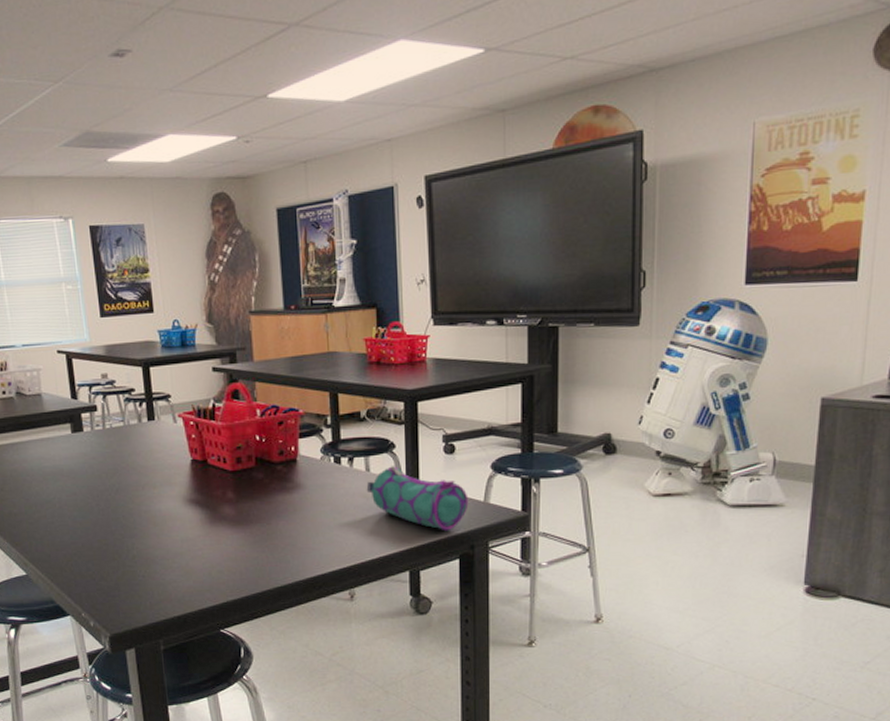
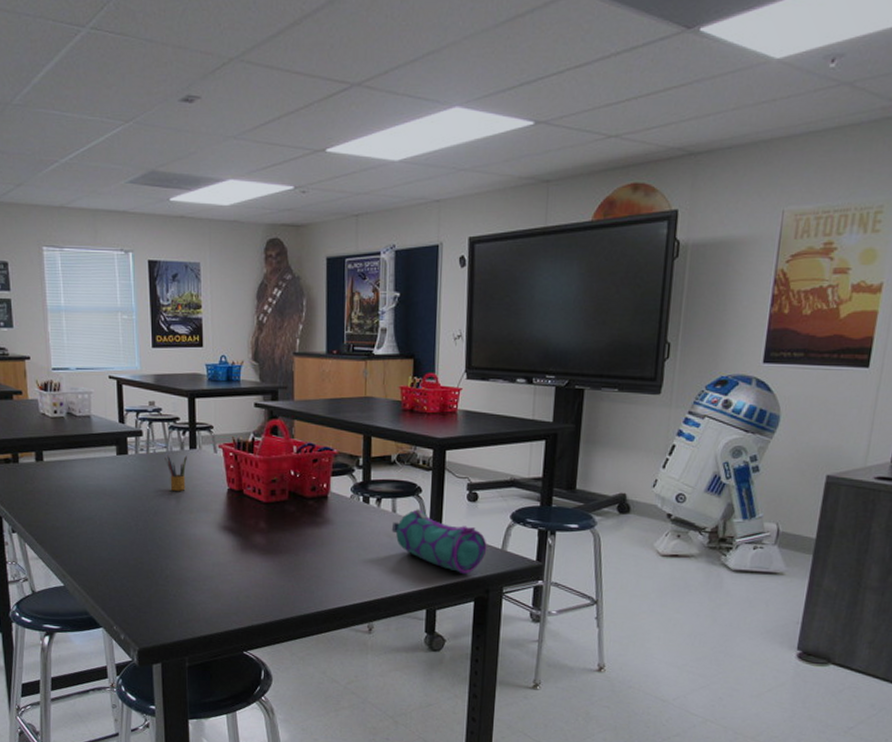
pencil box: none [122,428,147,466] -> present [165,455,187,491]

